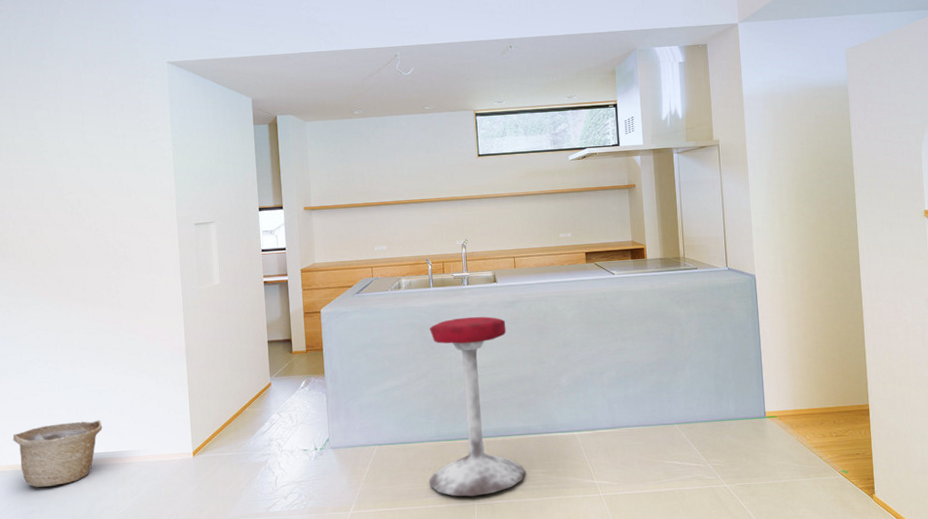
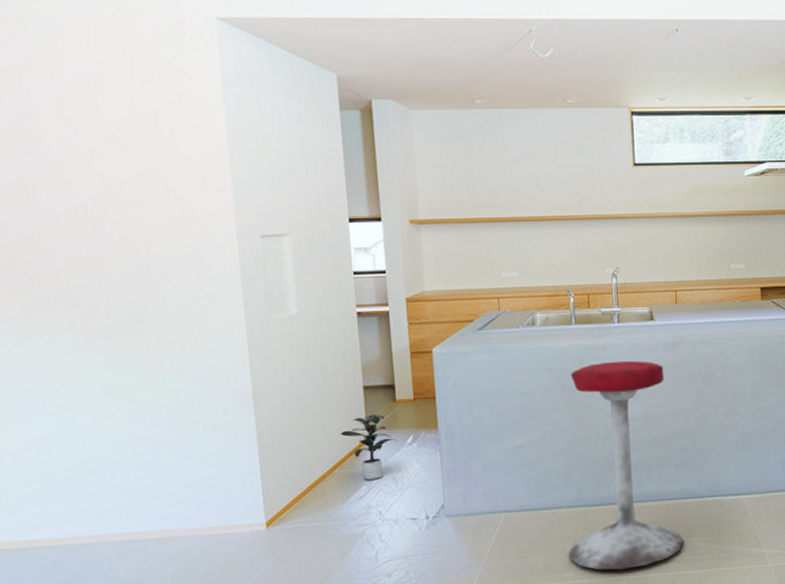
basket: present [12,420,103,487] -> none [12,484,141,569]
potted plant: none [249,362,293,418] -> present [340,413,397,480]

